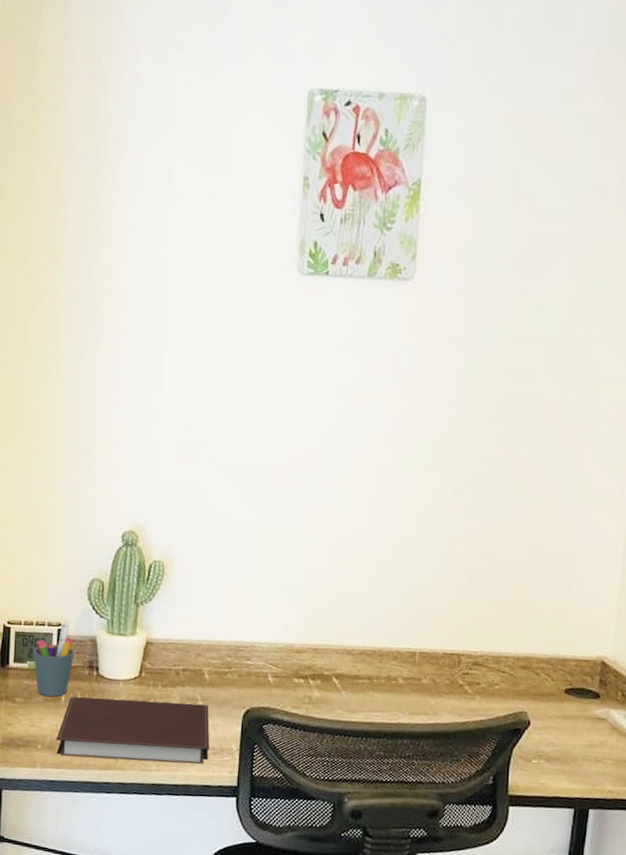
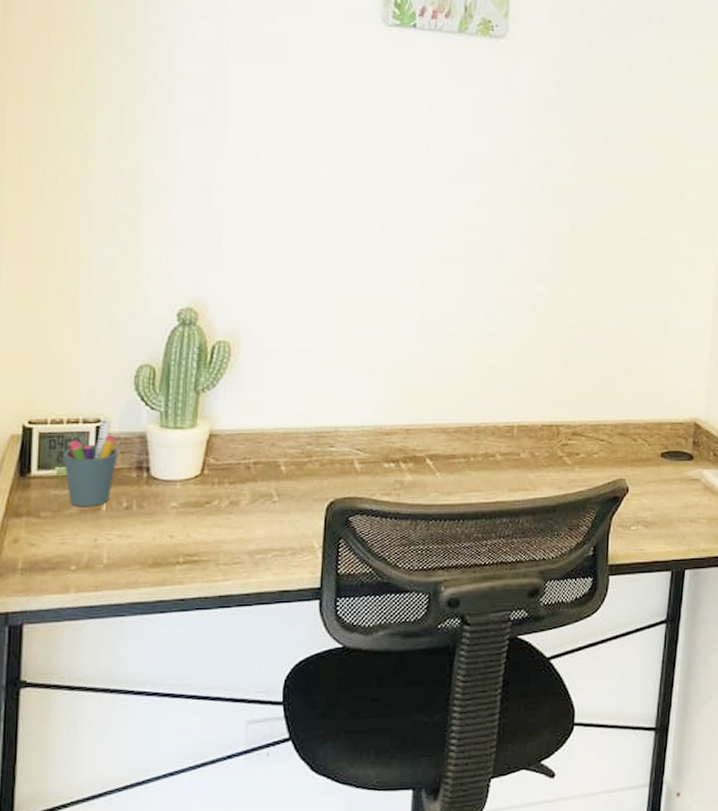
notebook: present [56,696,210,764] -> none [95,500,288,576]

